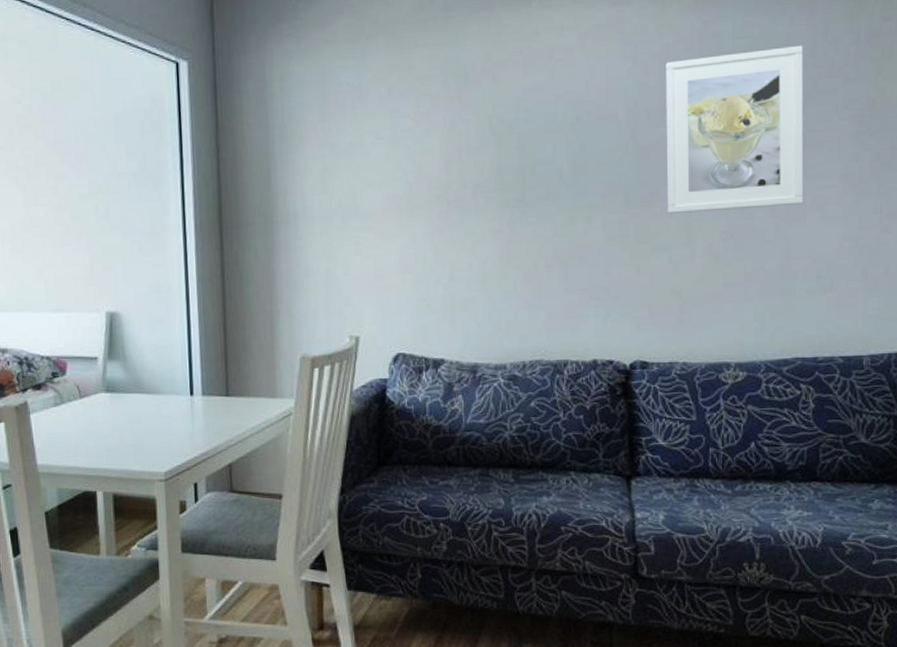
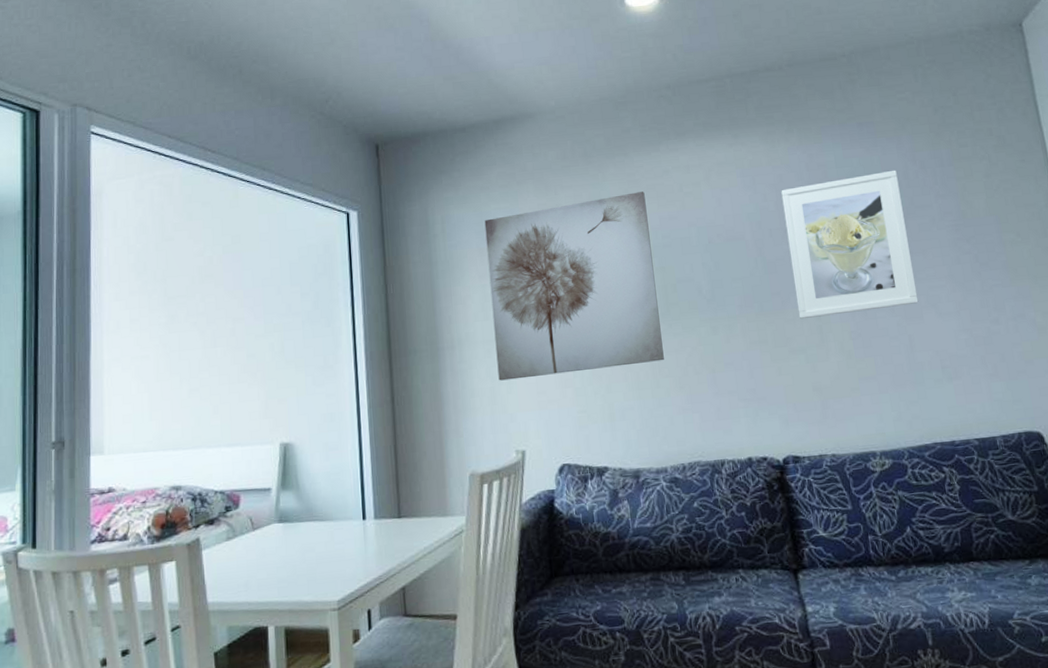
wall art: none [327,55,514,261] -> present [484,191,664,381]

